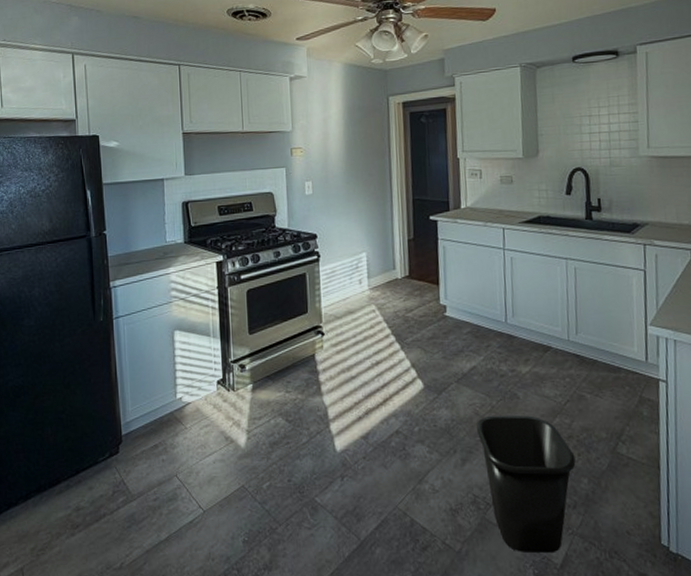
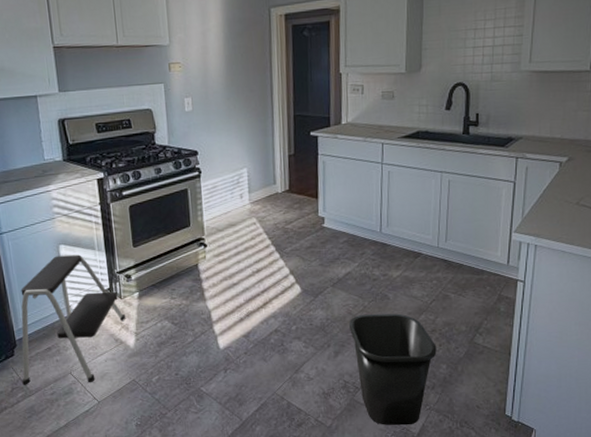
step stool: none [125,341,238,488] -> present [21,254,126,385]

